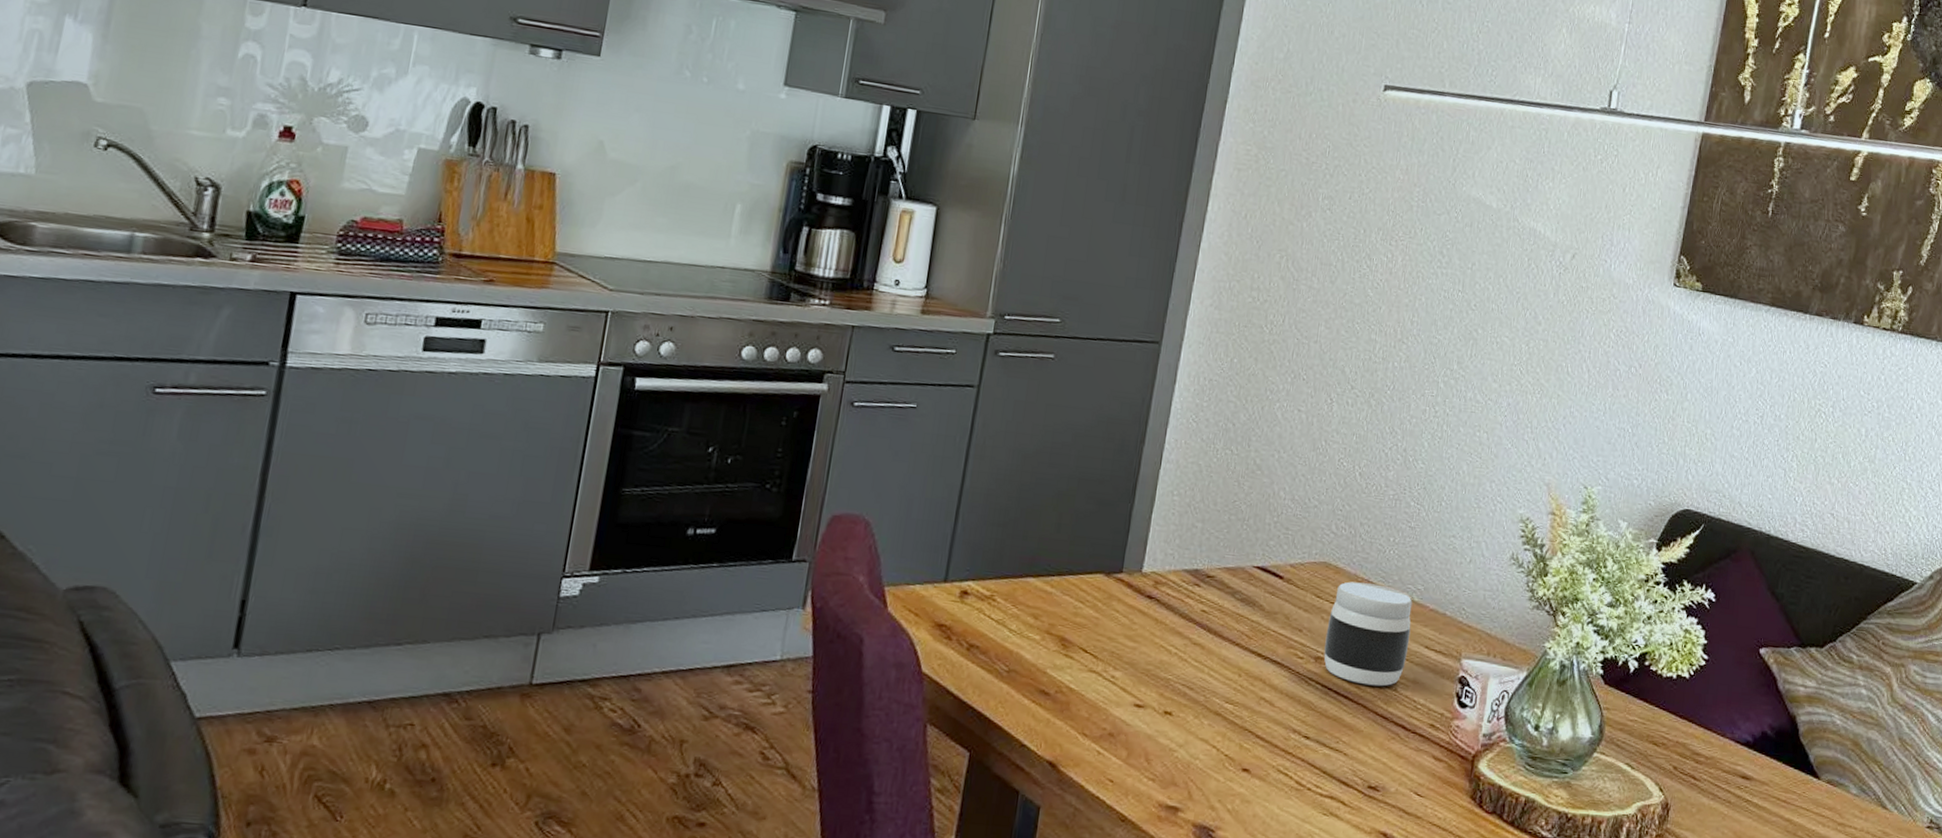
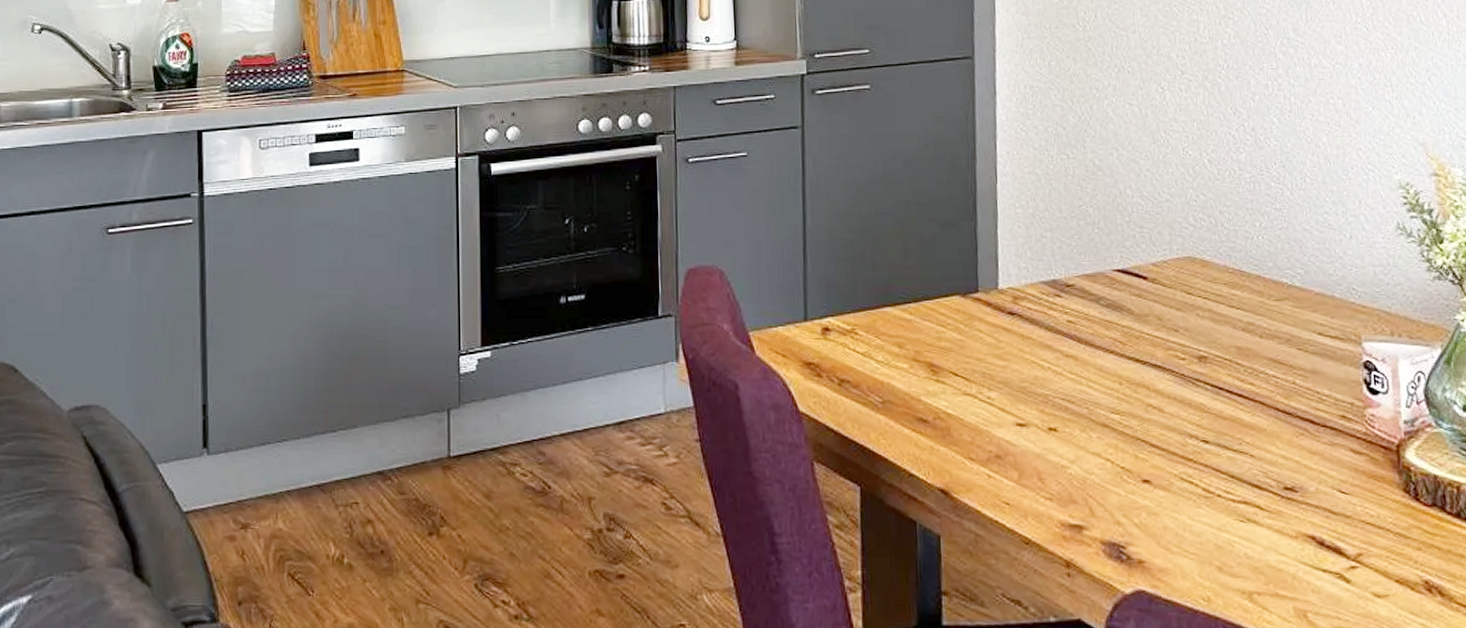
jar: present [1323,581,1413,687] -> none [1205,273,1300,381]

